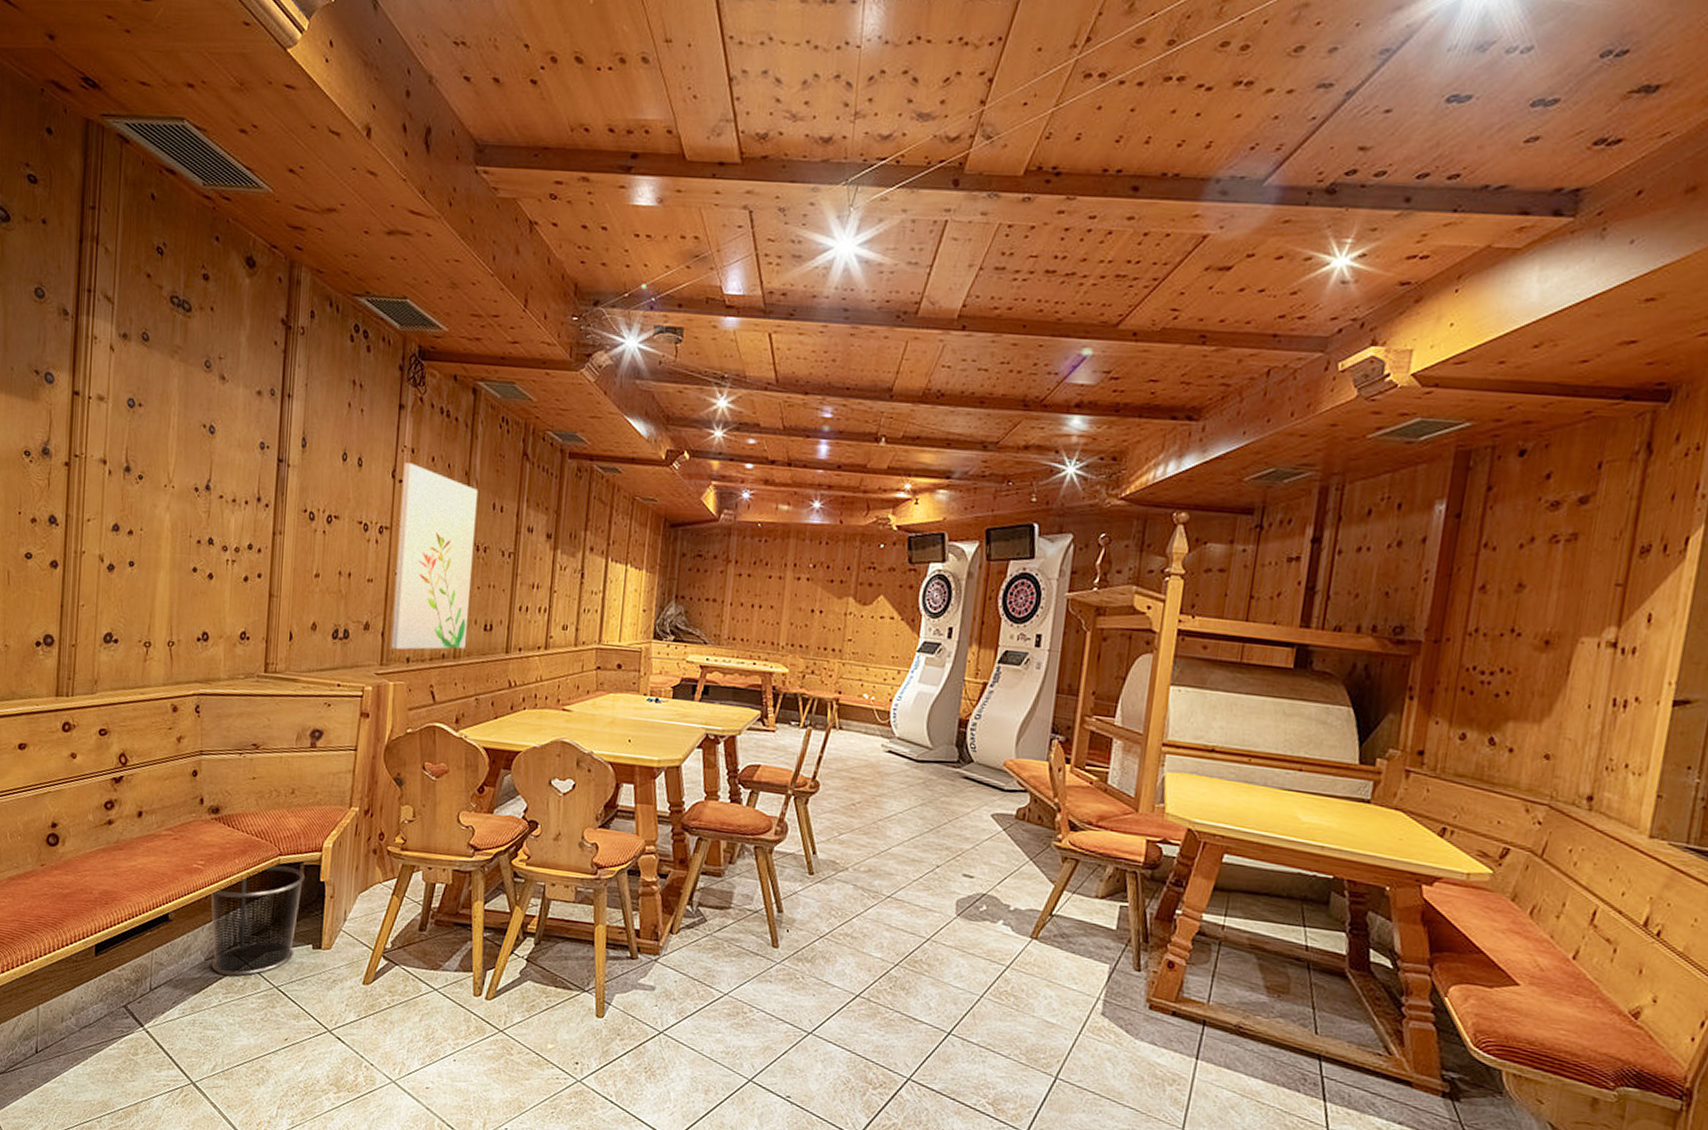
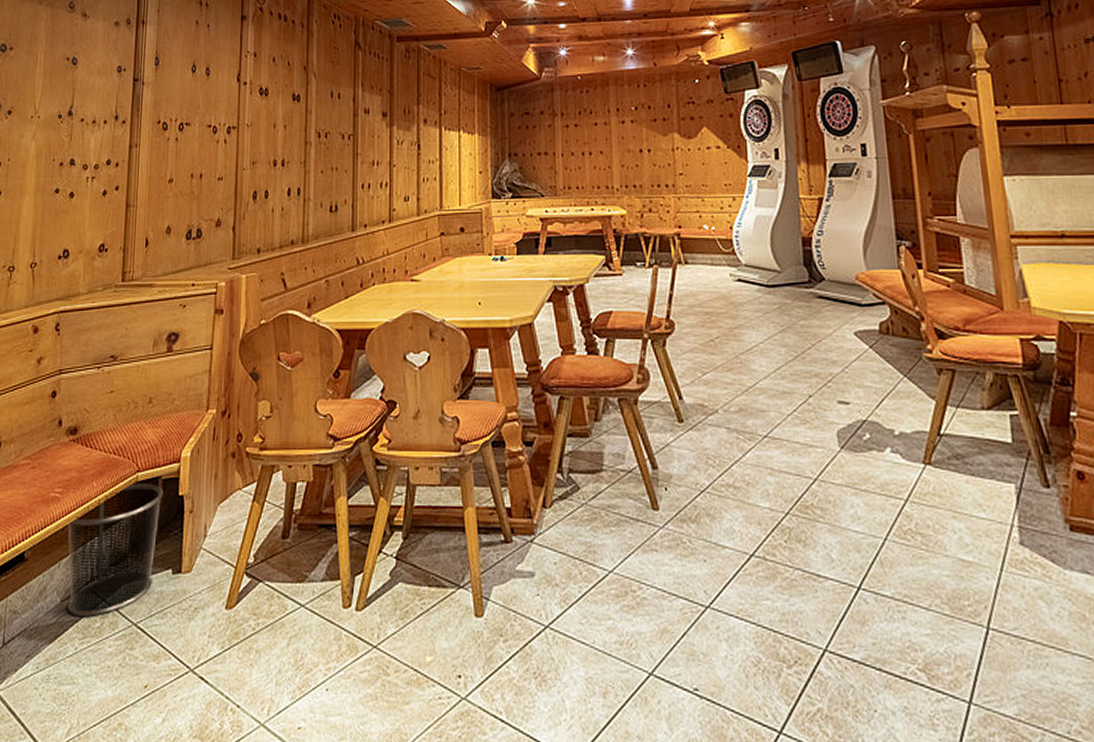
wall art: present [391,462,479,650] -> none [242,66,317,241]

